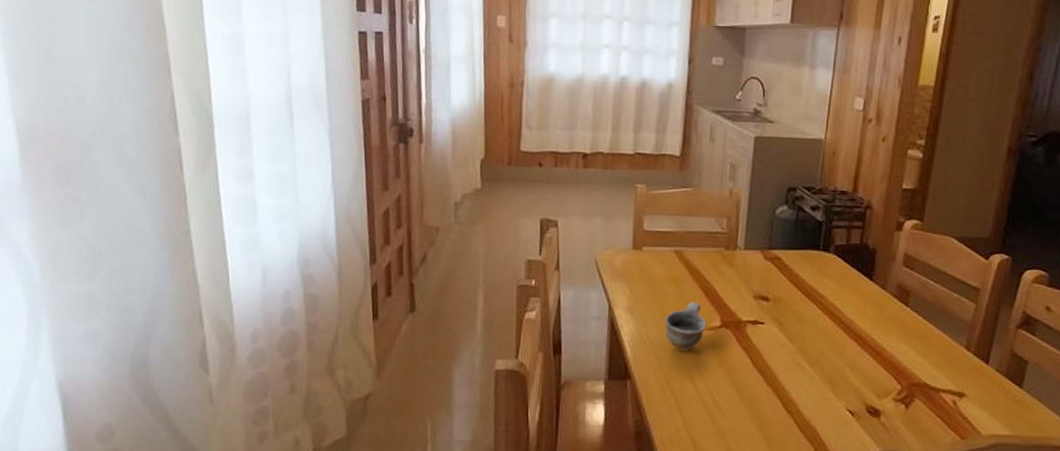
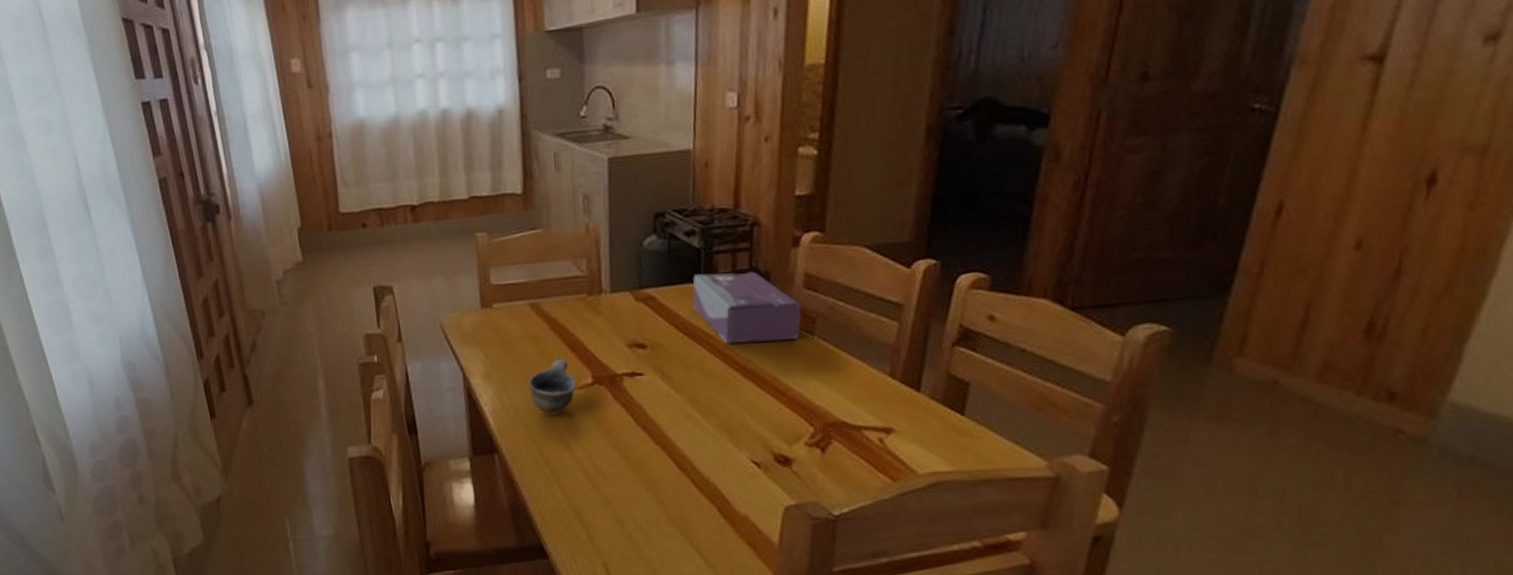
tissue box: none [812,243,899,309] -> present [692,271,802,344]

